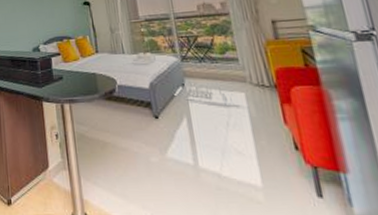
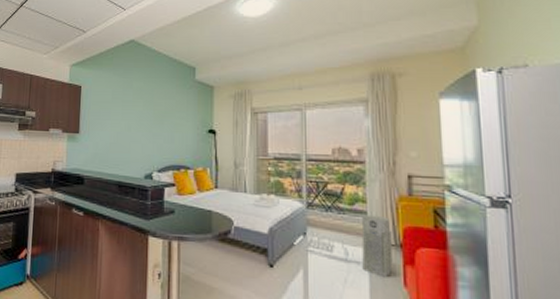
air purifier: none [234,60,271,118] -> present [361,214,393,278]

